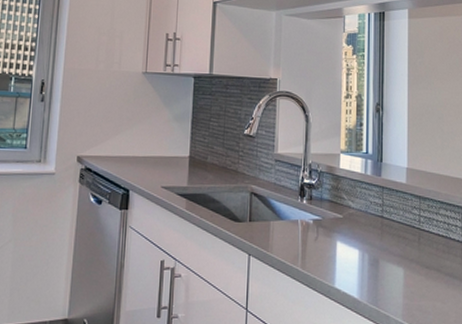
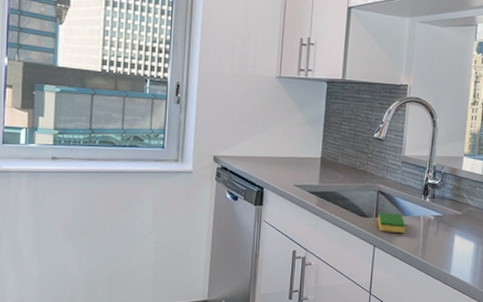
dish sponge: none [251,216,283,239] -> present [377,213,406,233]

